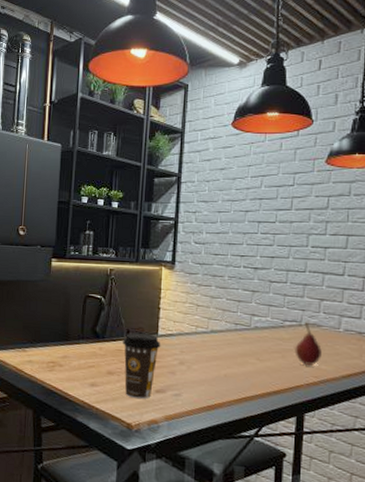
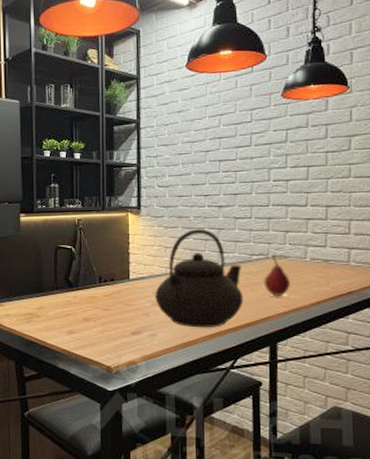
coffee cup: present [123,333,161,400] -> none [96,278,134,342]
teapot: none [182,289,273,392] -> present [155,229,244,328]

